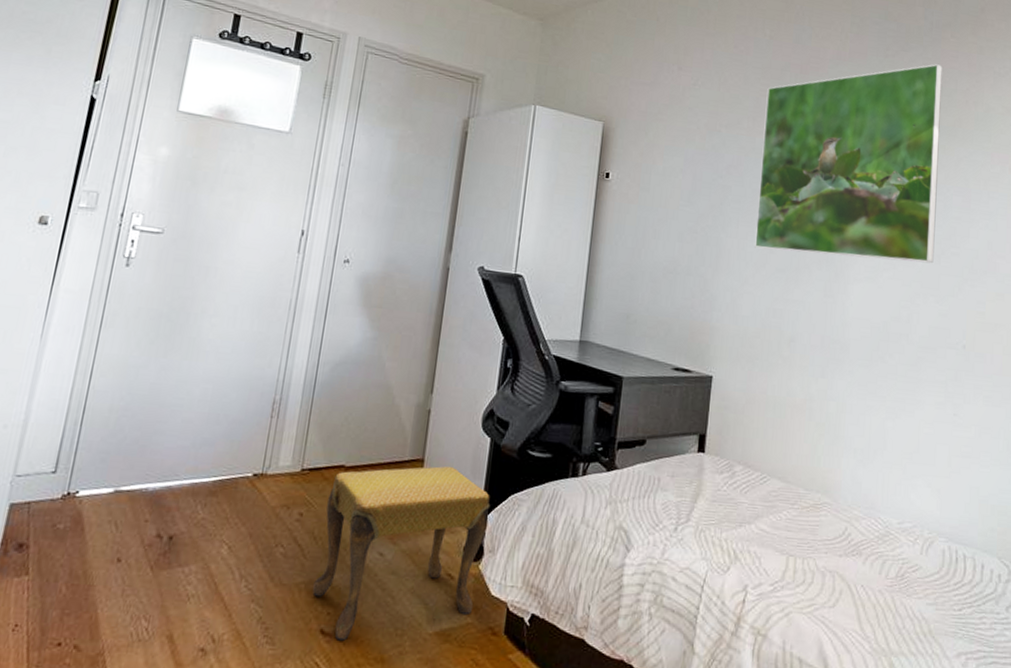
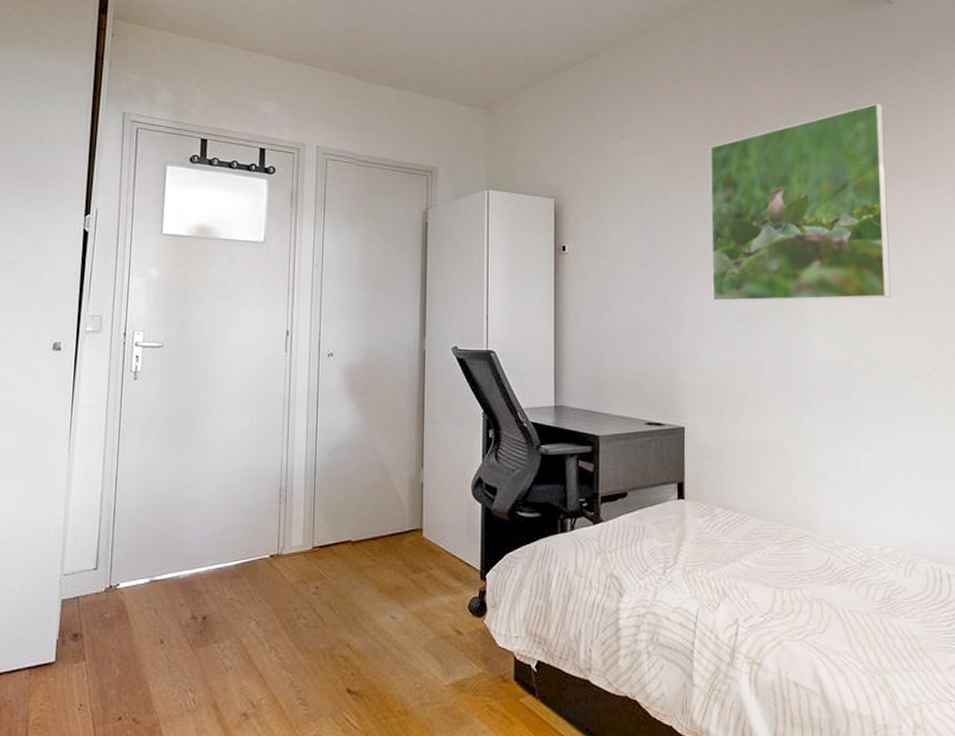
footstool: present [312,466,491,641] -> none [336,532,488,698]

